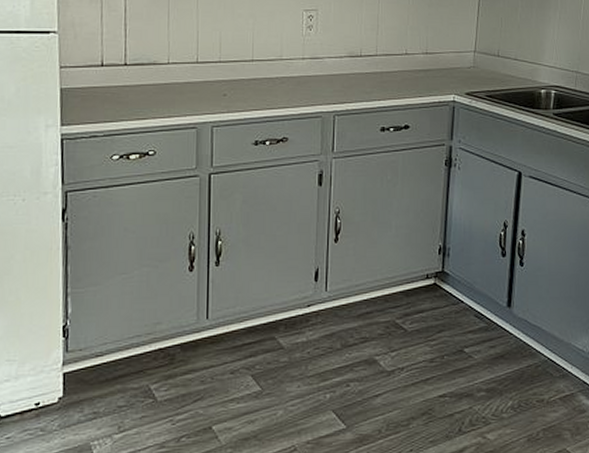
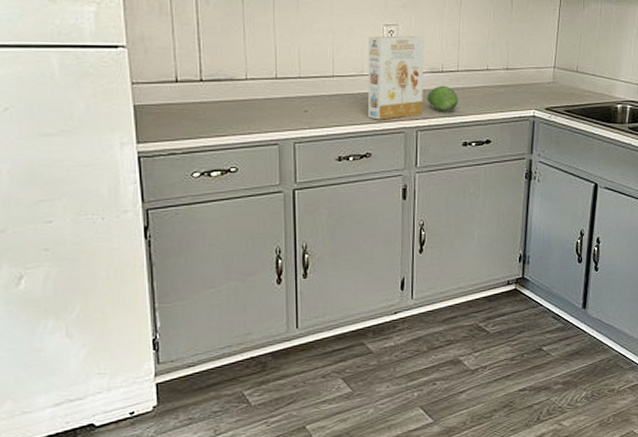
cereal box: none [285,20,344,104] -> present [367,35,425,120]
fruit: none [344,70,376,97] -> present [426,85,458,112]

